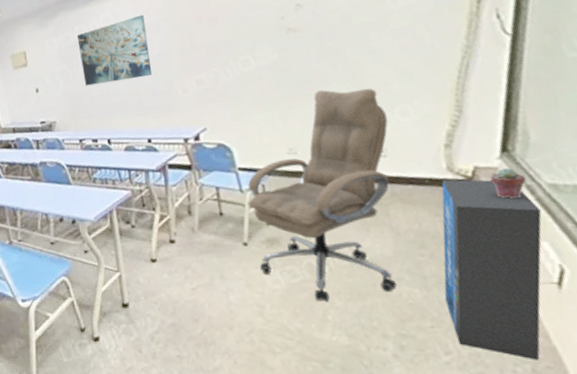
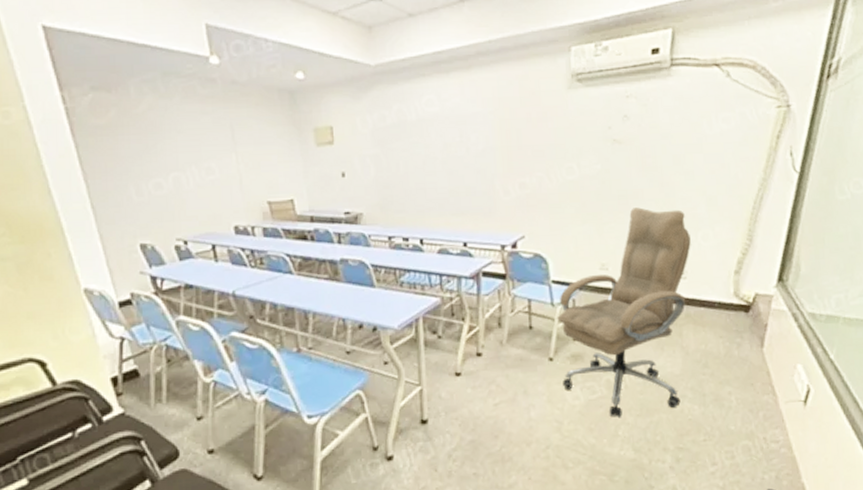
wall art: present [76,14,152,86] -> none [394,102,475,176]
air purifier: present [441,179,542,360] -> none [717,304,800,469]
potted succulent: present [490,168,527,199] -> none [766,297,793,324]

